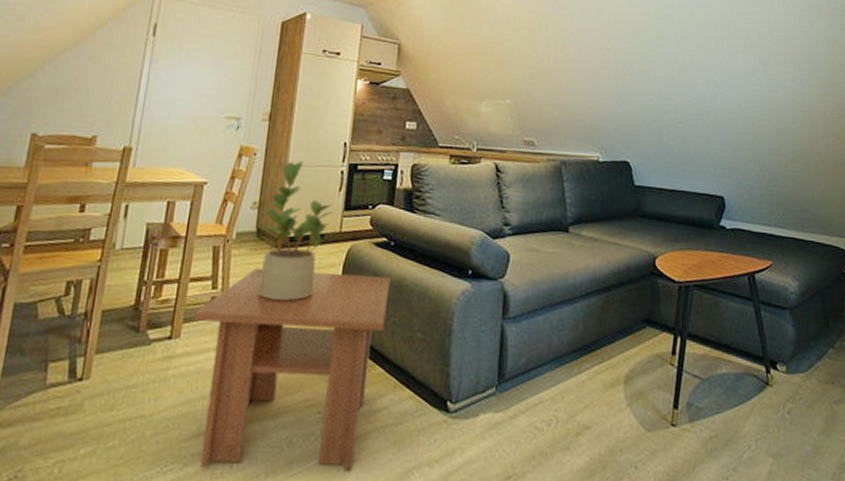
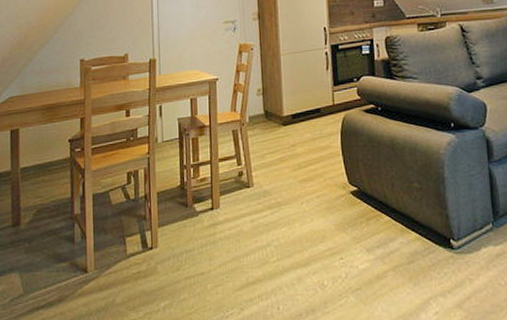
coffee table: present [192,268,391,472] -> none [226,137,385,310]
potted plant: present [258,160,339,300] -> none [270,49,332,168]

